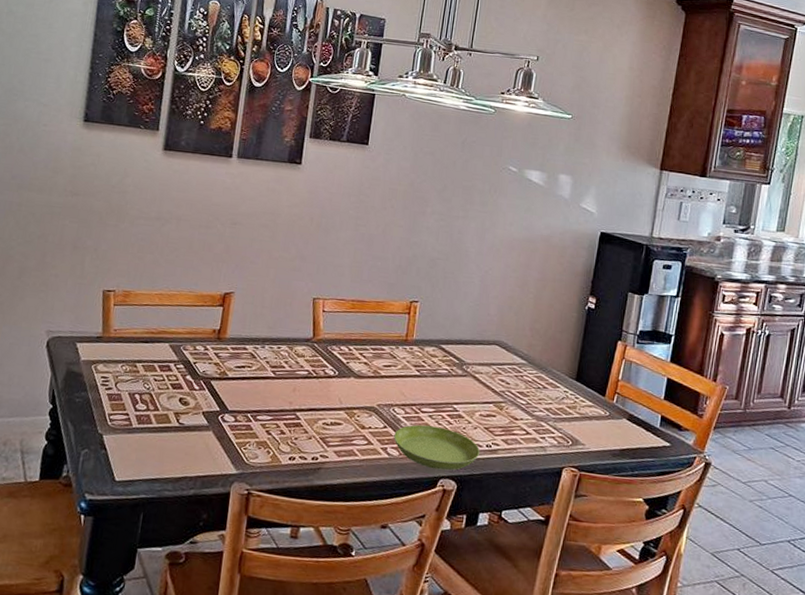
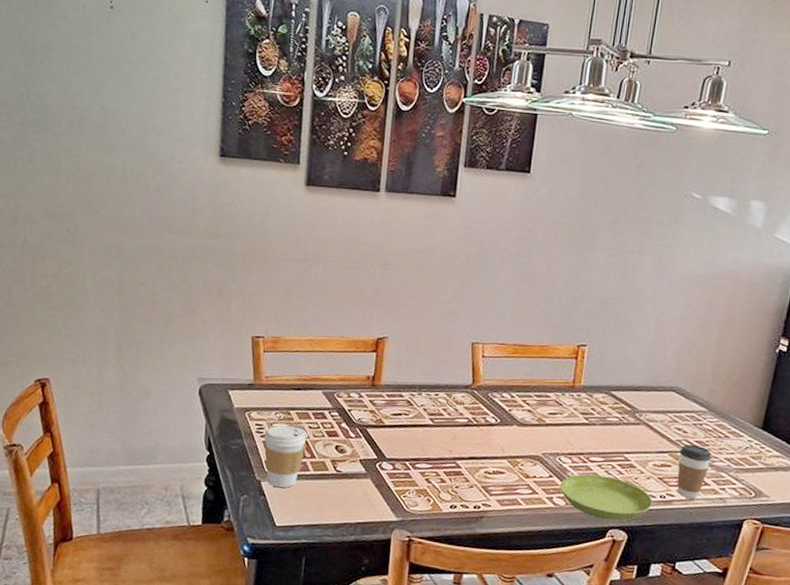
coffee cup: none [108,378,151,442] -> present [263,425,306,488]
coffee cup: none [501,395,532,448] -> present [677,444,712,499]

